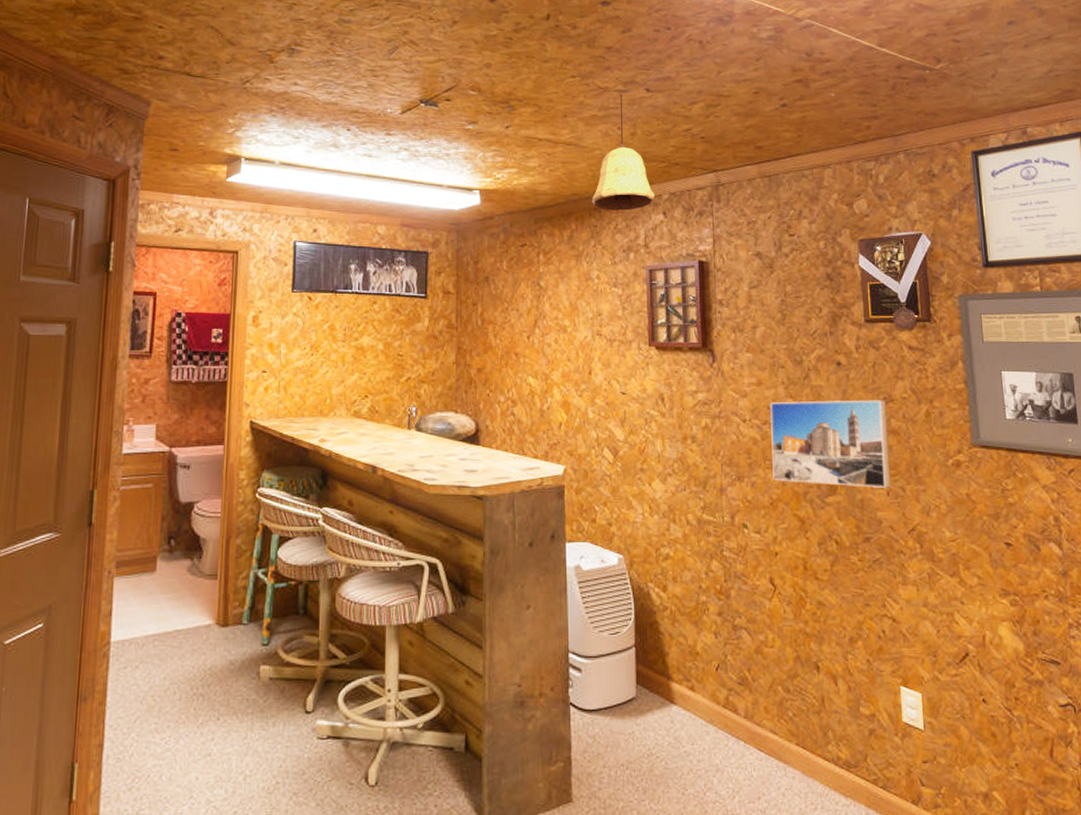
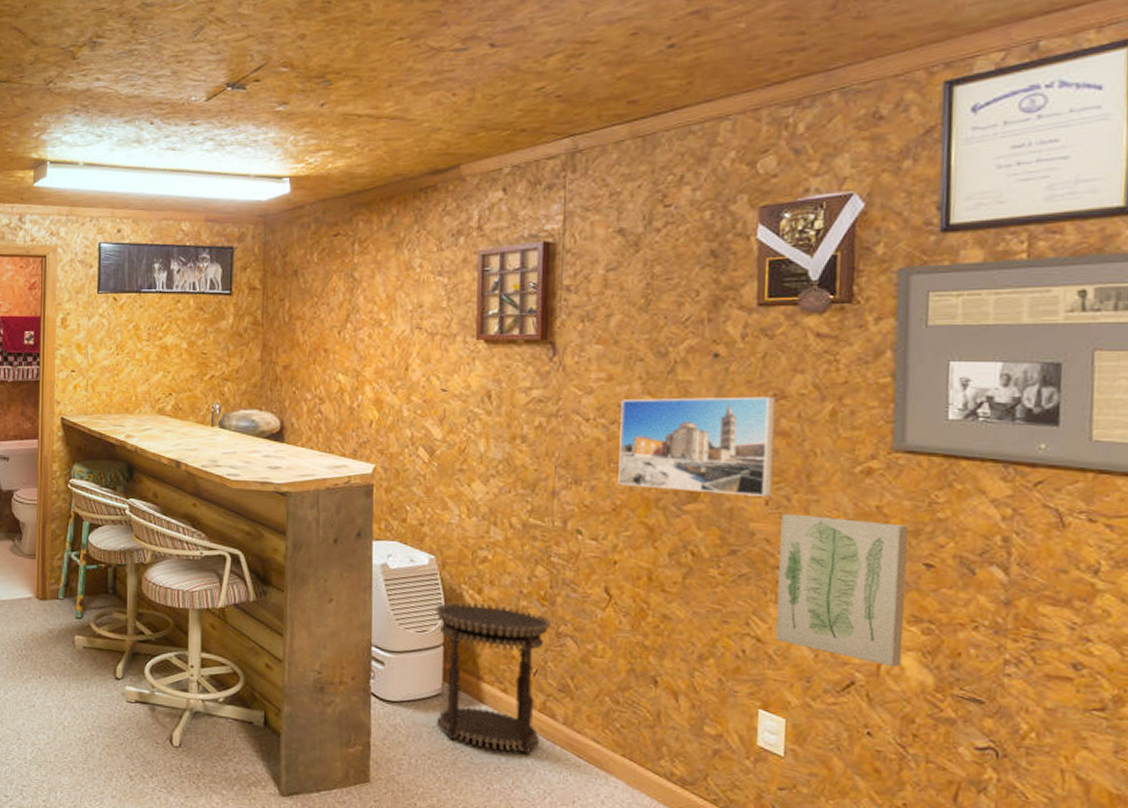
pendant light: present [592,94,655,211] -> none [417,54,494,191]
side table: none [626,601,727,752] -> present [435,602,550,754]
wall art: none [900,503,1000,637] -> present [776,513,909,667]

